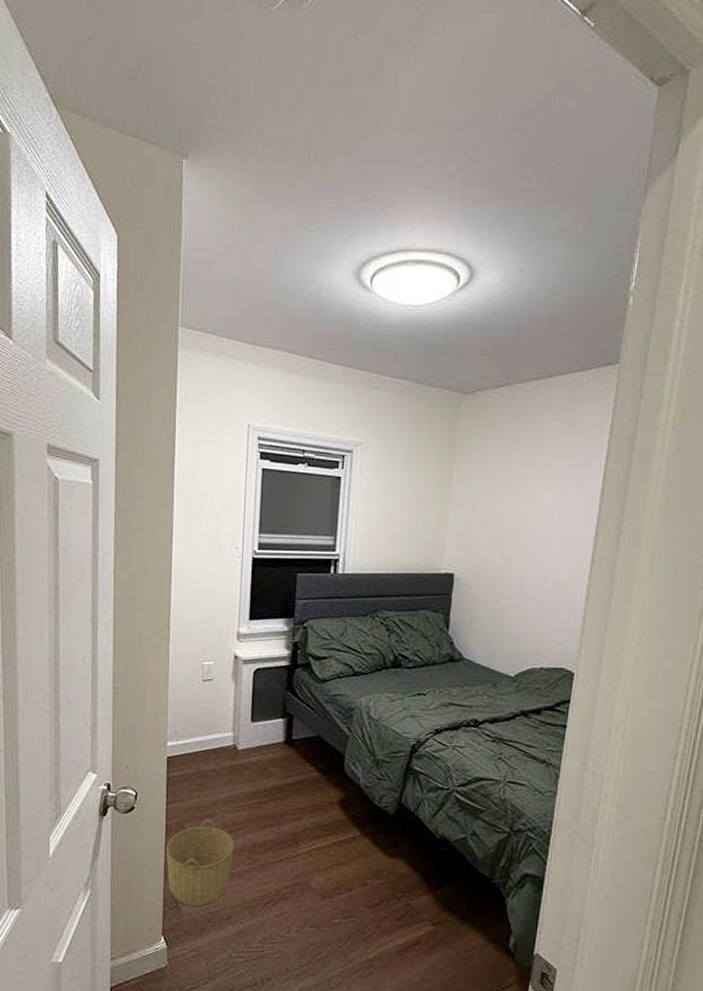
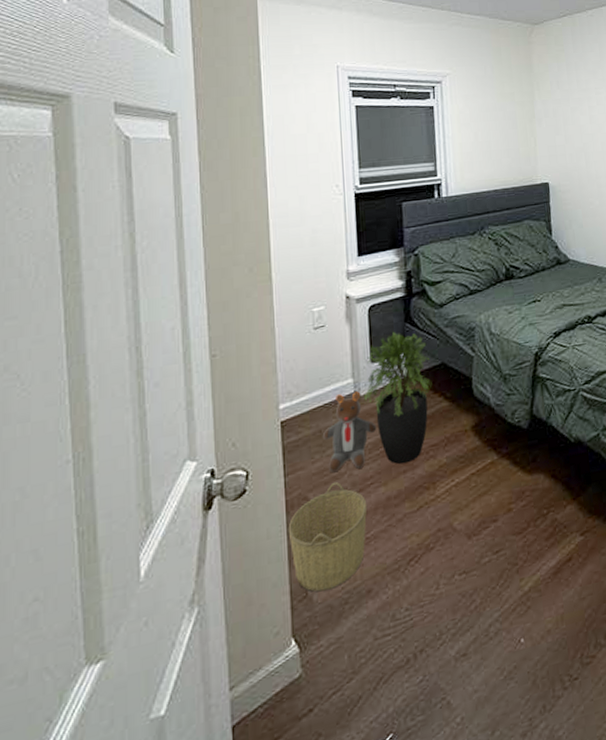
teddy bear: none [201,744,250,813] -> present [322,391,377,473]
potted plant: none [241,696,306,819] -> present [364,331,433,464]

